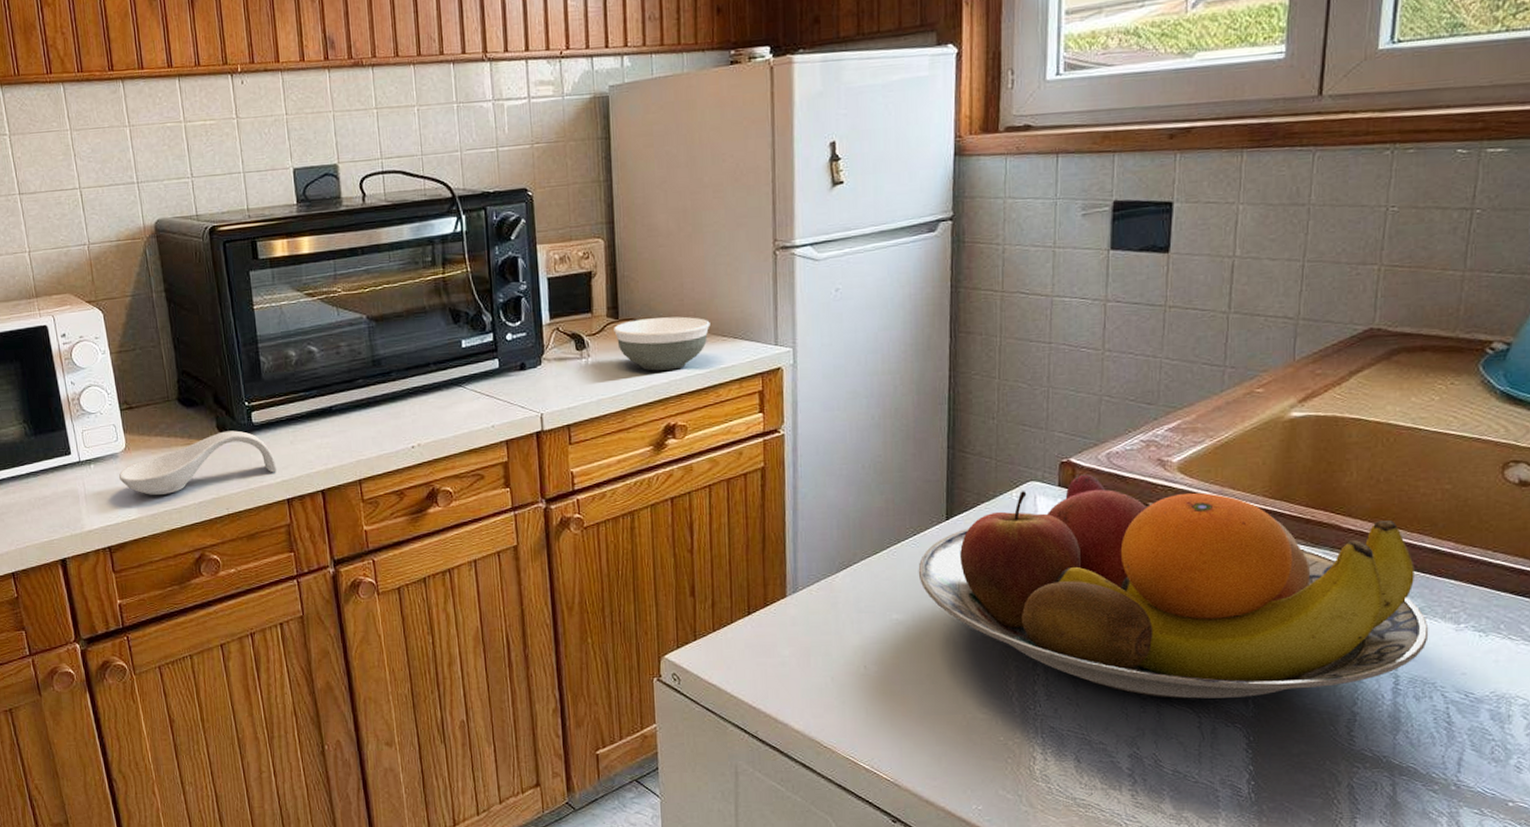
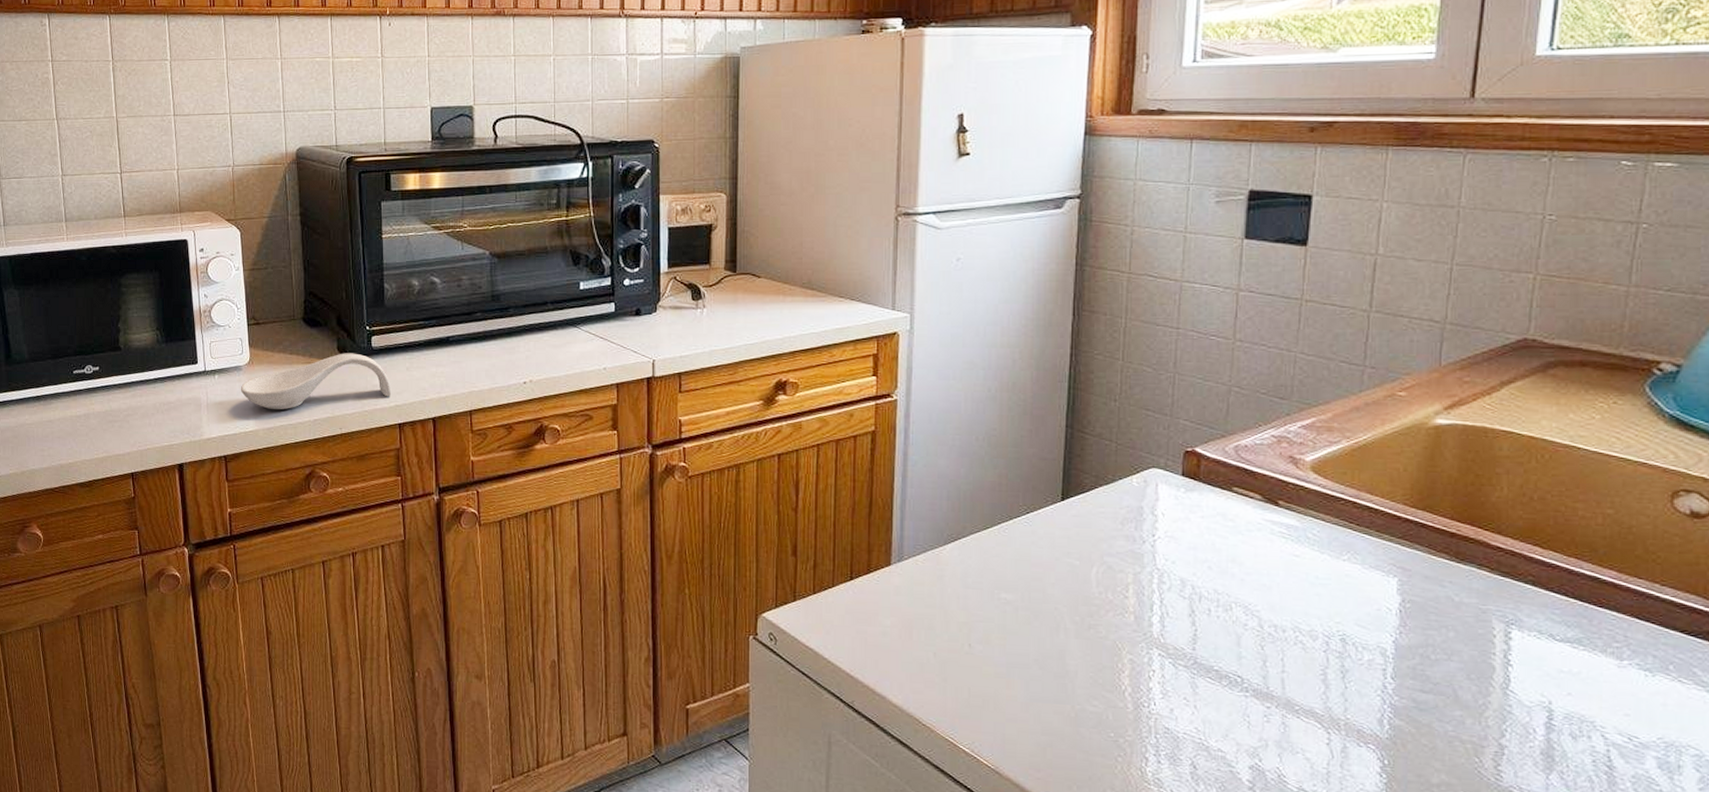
bowl: present [614,316,710,371] -> none [731,274,828,327]
fruit bowl: present [918,474,1429,699] -> none [1030,465,1588,717]

